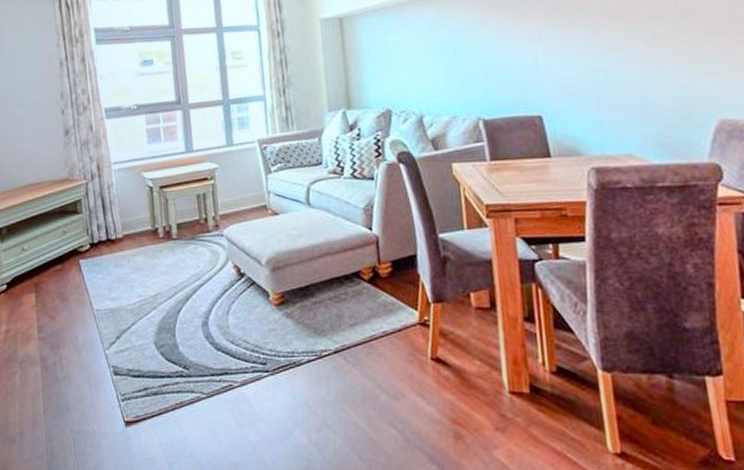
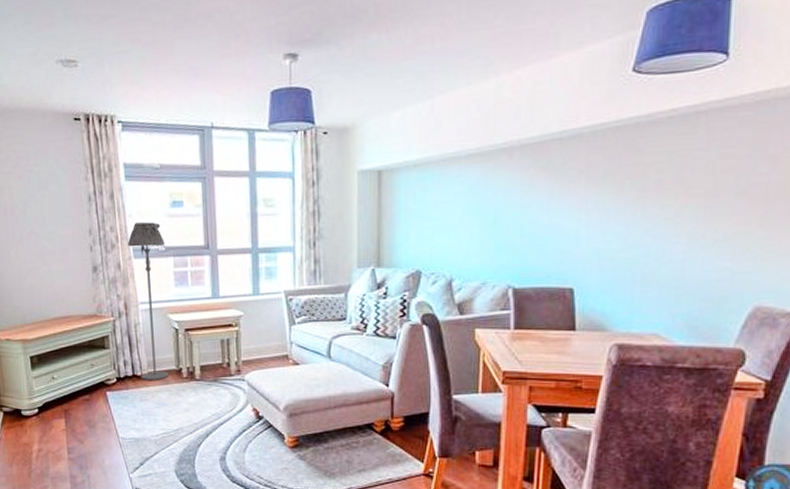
floor lamp: none [99,82,145,244] -> present [127,222,169,380]

